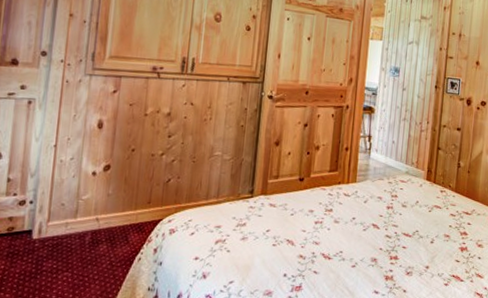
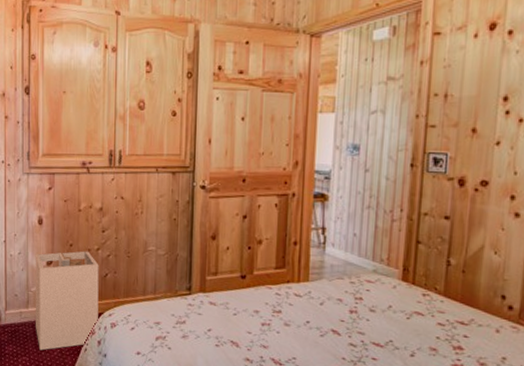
laundry hamper: none [83,156,162,264] -> present [35,251,99,351]

